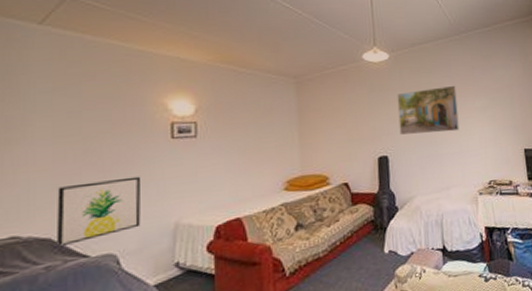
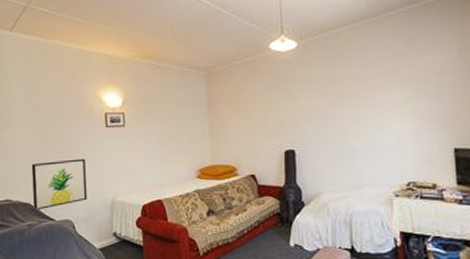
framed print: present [397,85,460,135] -> none [305,74,374,128]

